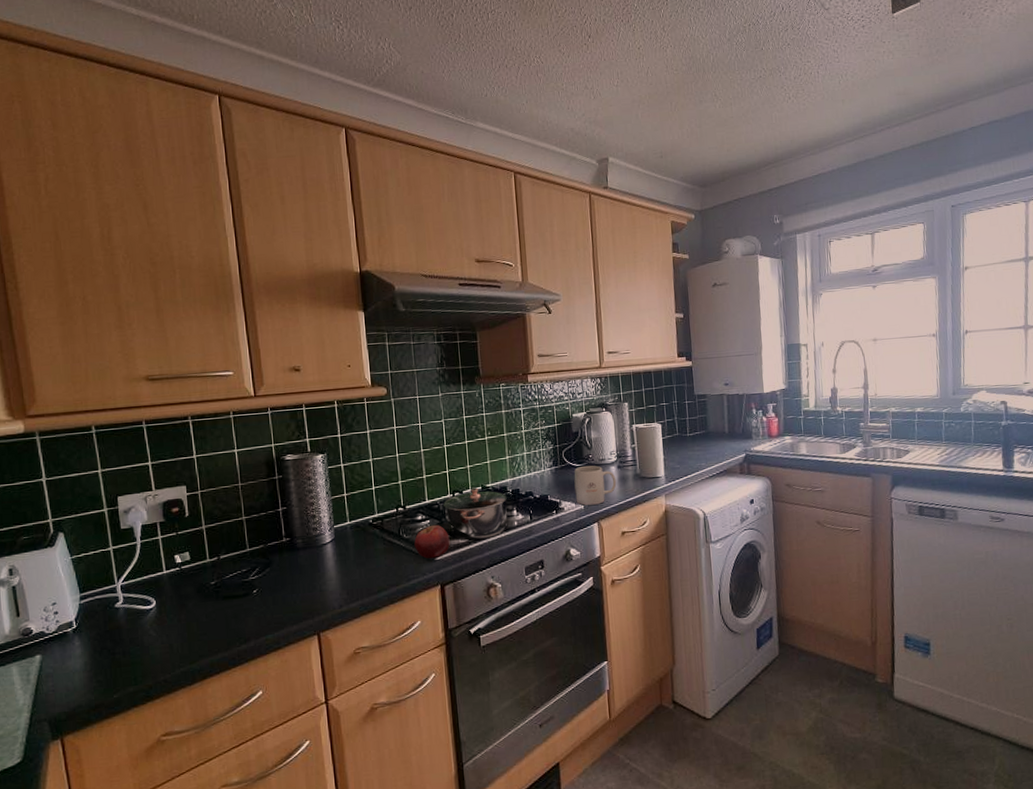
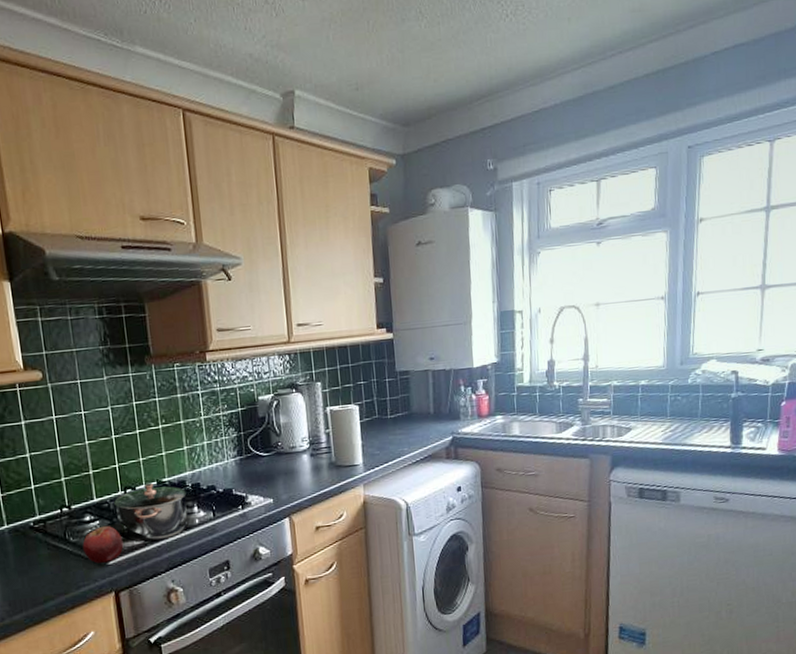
mug: present [574,465,617,506] -> none [261,454,310,499]

